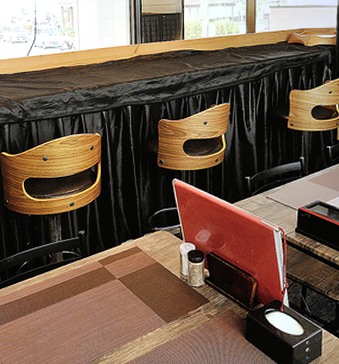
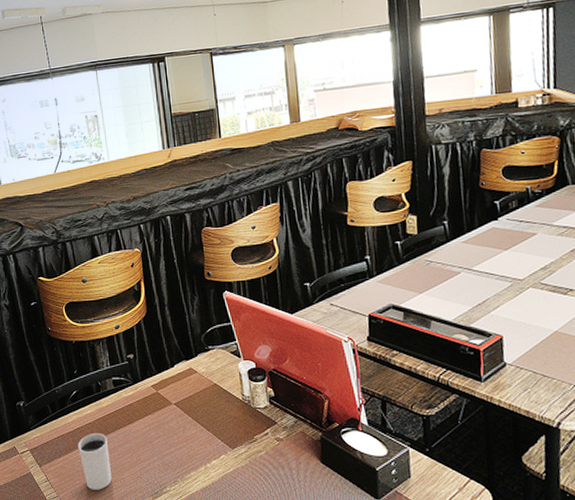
glass: none [23,302,53,356] -> present [78,434,112,490]

